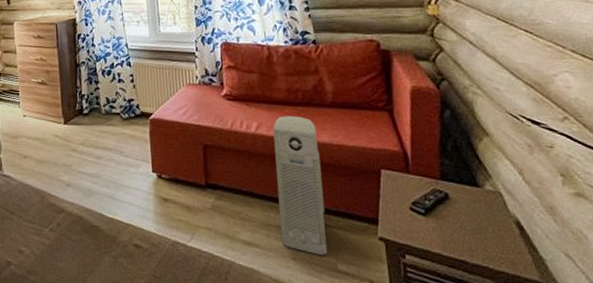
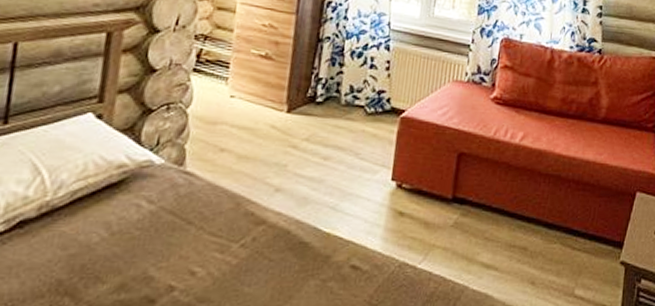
air purifier: present [272,115,328,255] -> none [523,127,583,279]

